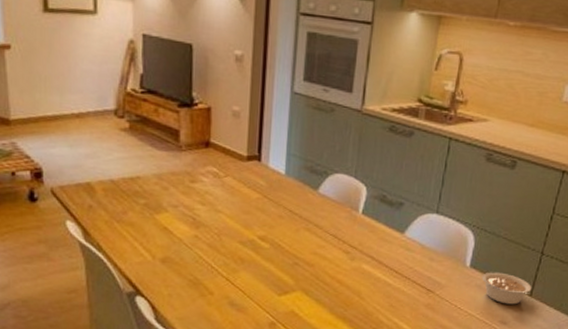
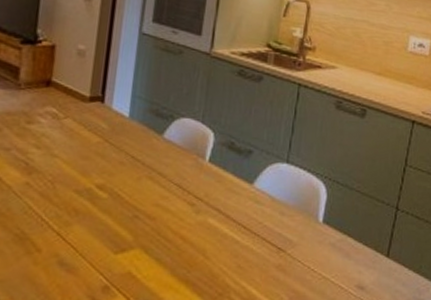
legume: present [481,272,532,305] -> none [335,228,389,267]

